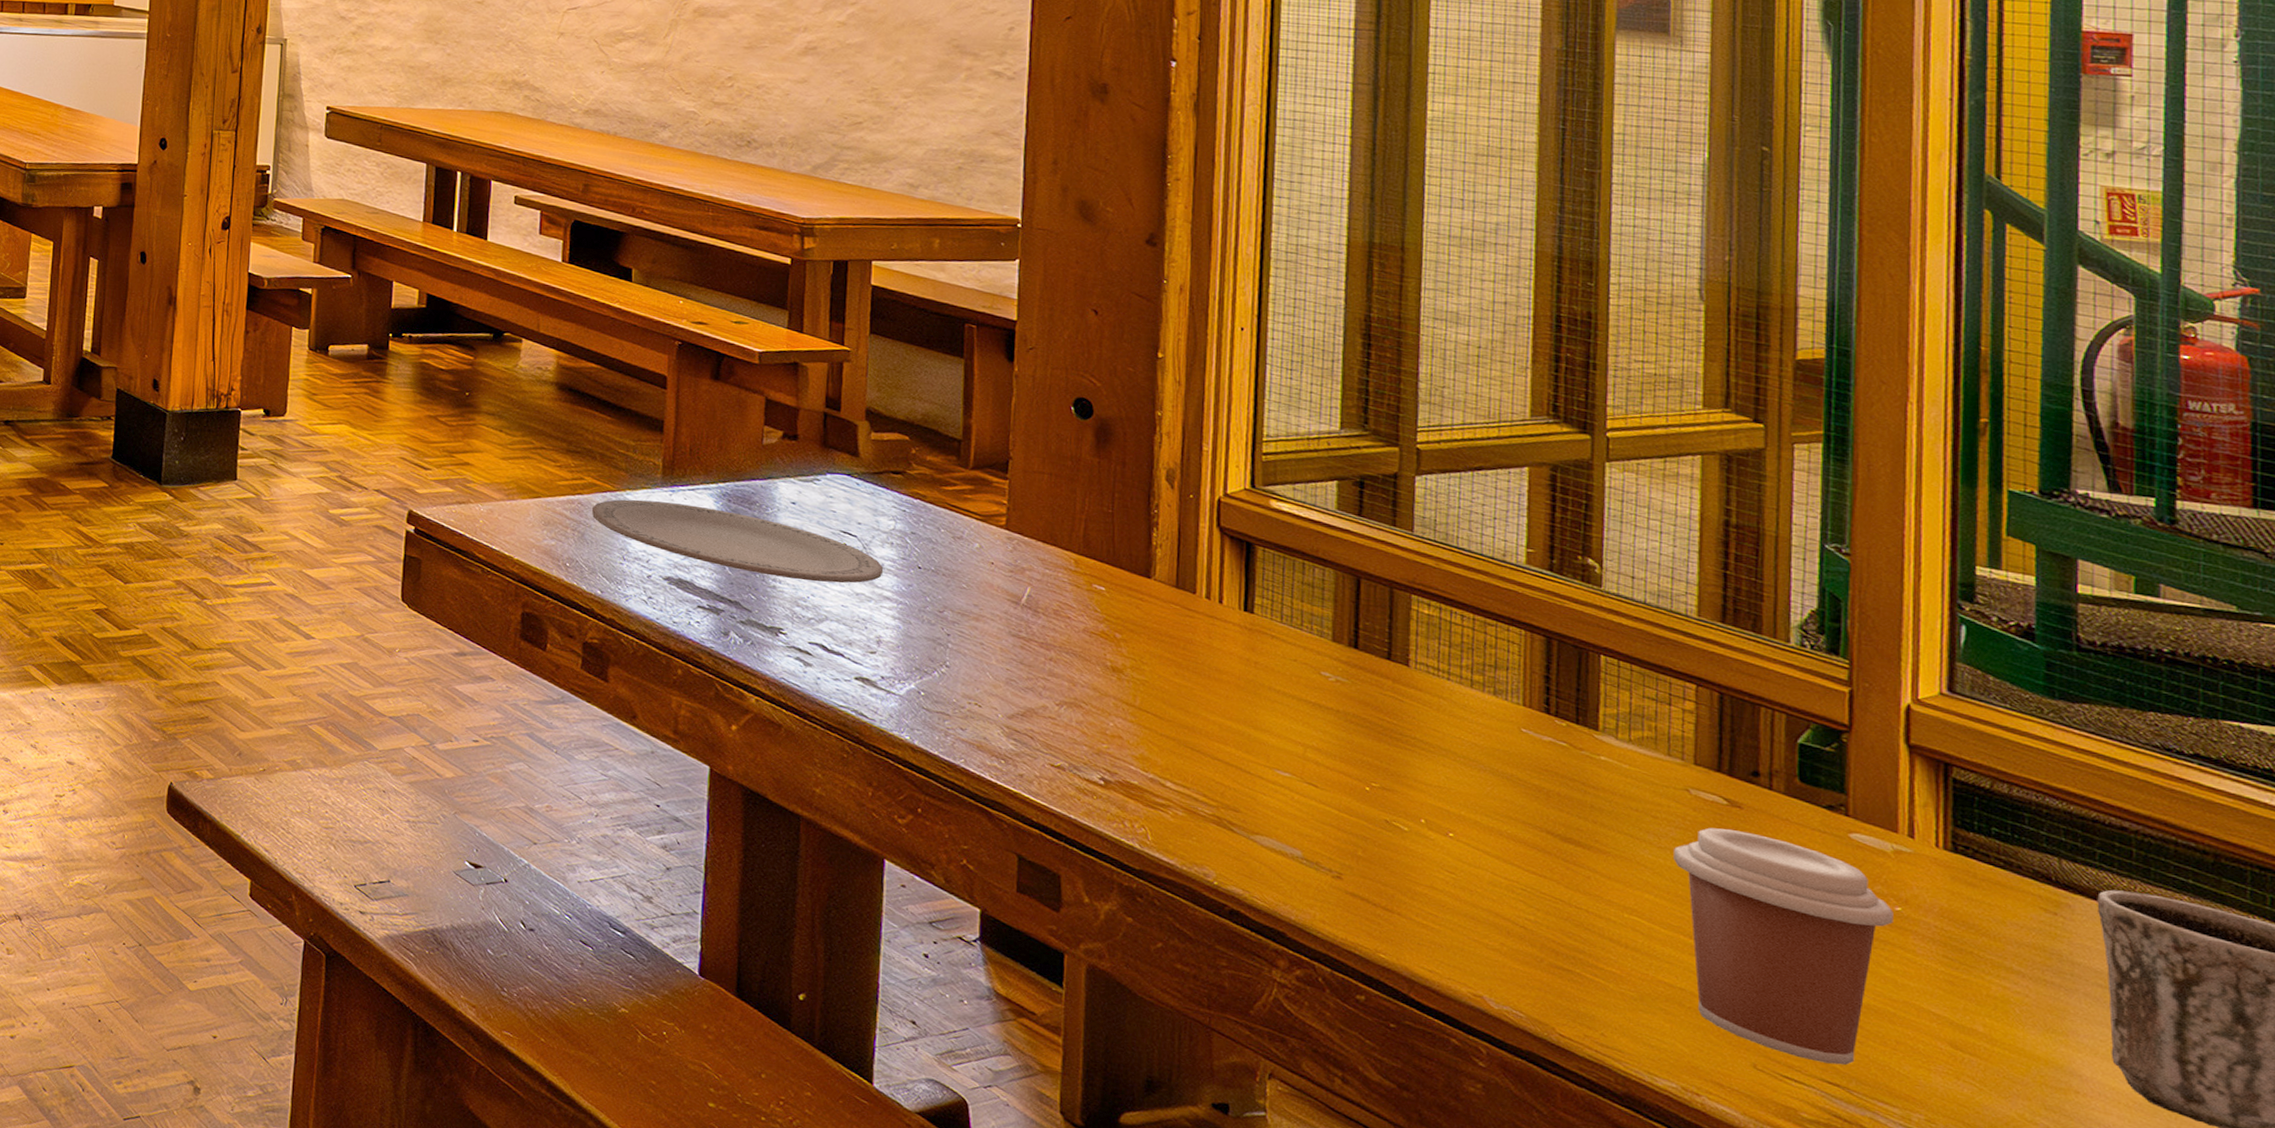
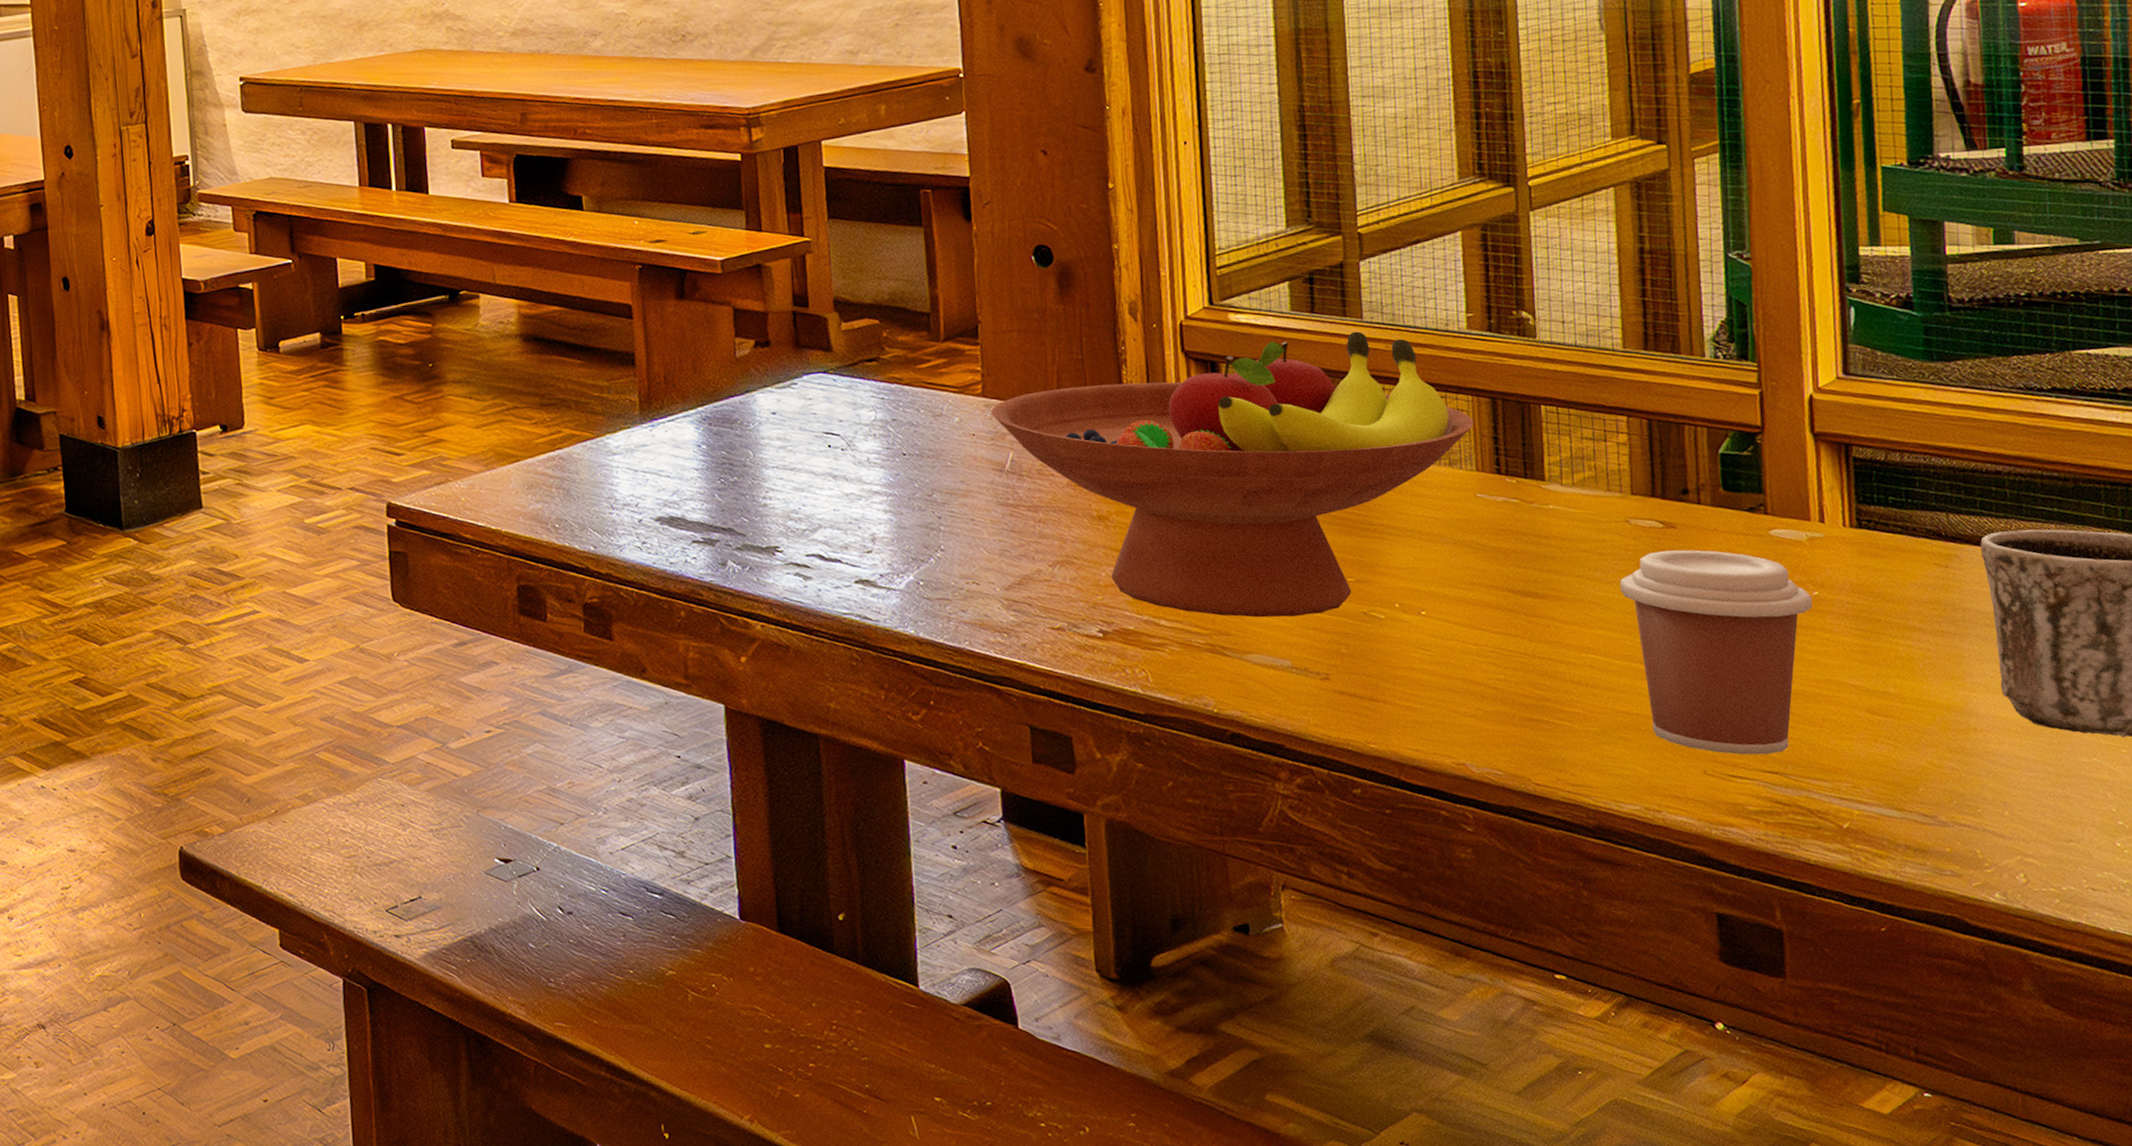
plate: present [591,499,884,583] -> none [573,435,870,495]
fruit bowl: none [1013,535,1525,812] -> present [992,331,1474,618]

